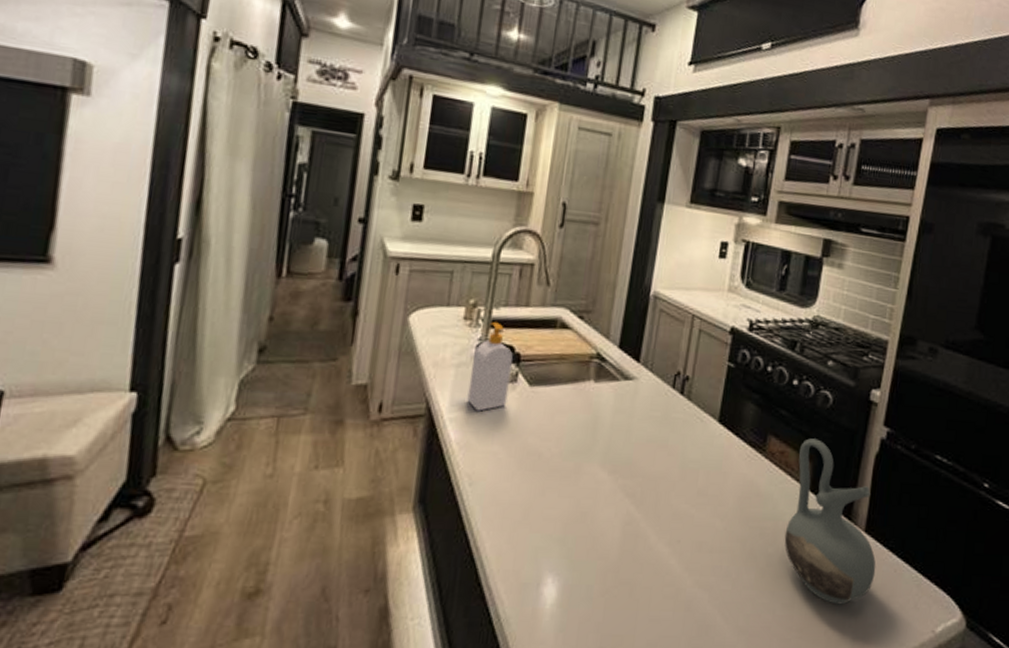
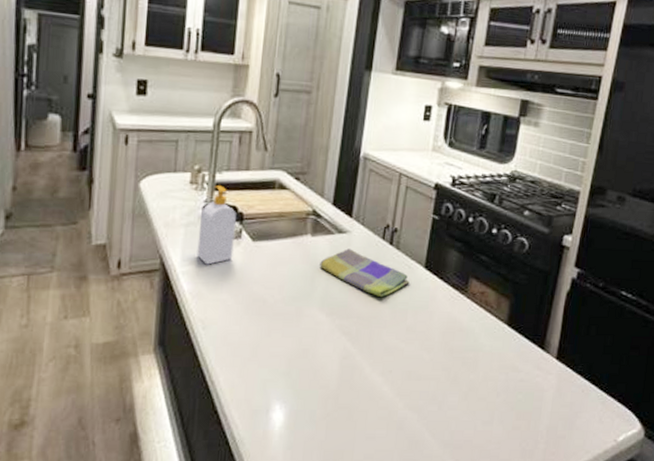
dish towel: none [602,397,702,454] -> present [320,248,410,297]
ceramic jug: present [784,438,876,605] -> none [484,280,566,421]

